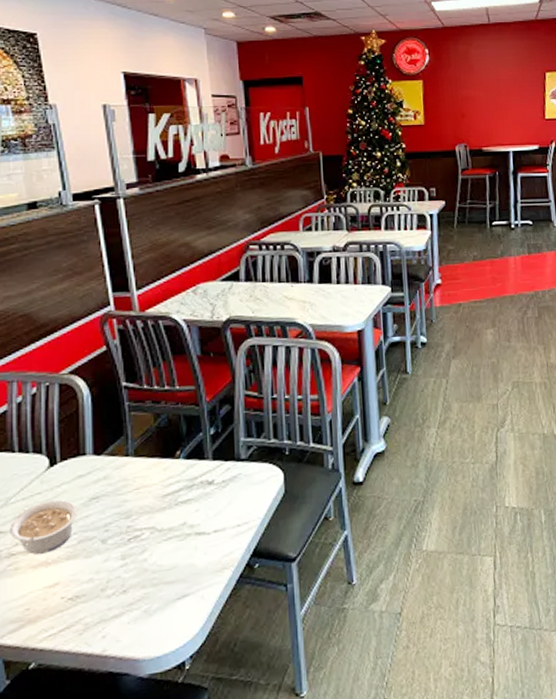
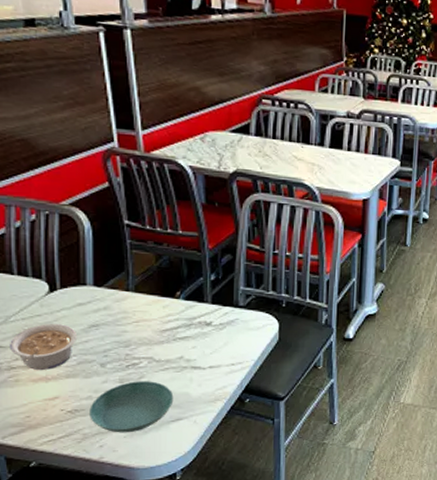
saucer: none [91,554,179,619] -> present [89,381,174,433]

